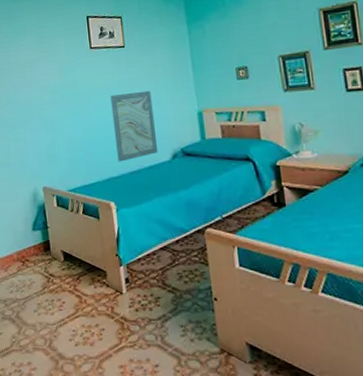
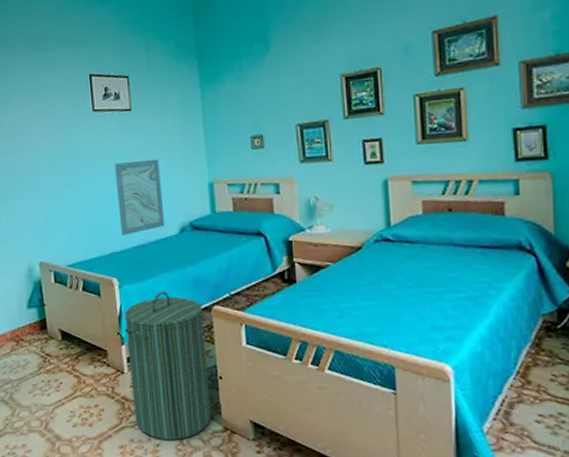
laundry hamper: none [121,214,209,361] -> present [124,291,212,440]

